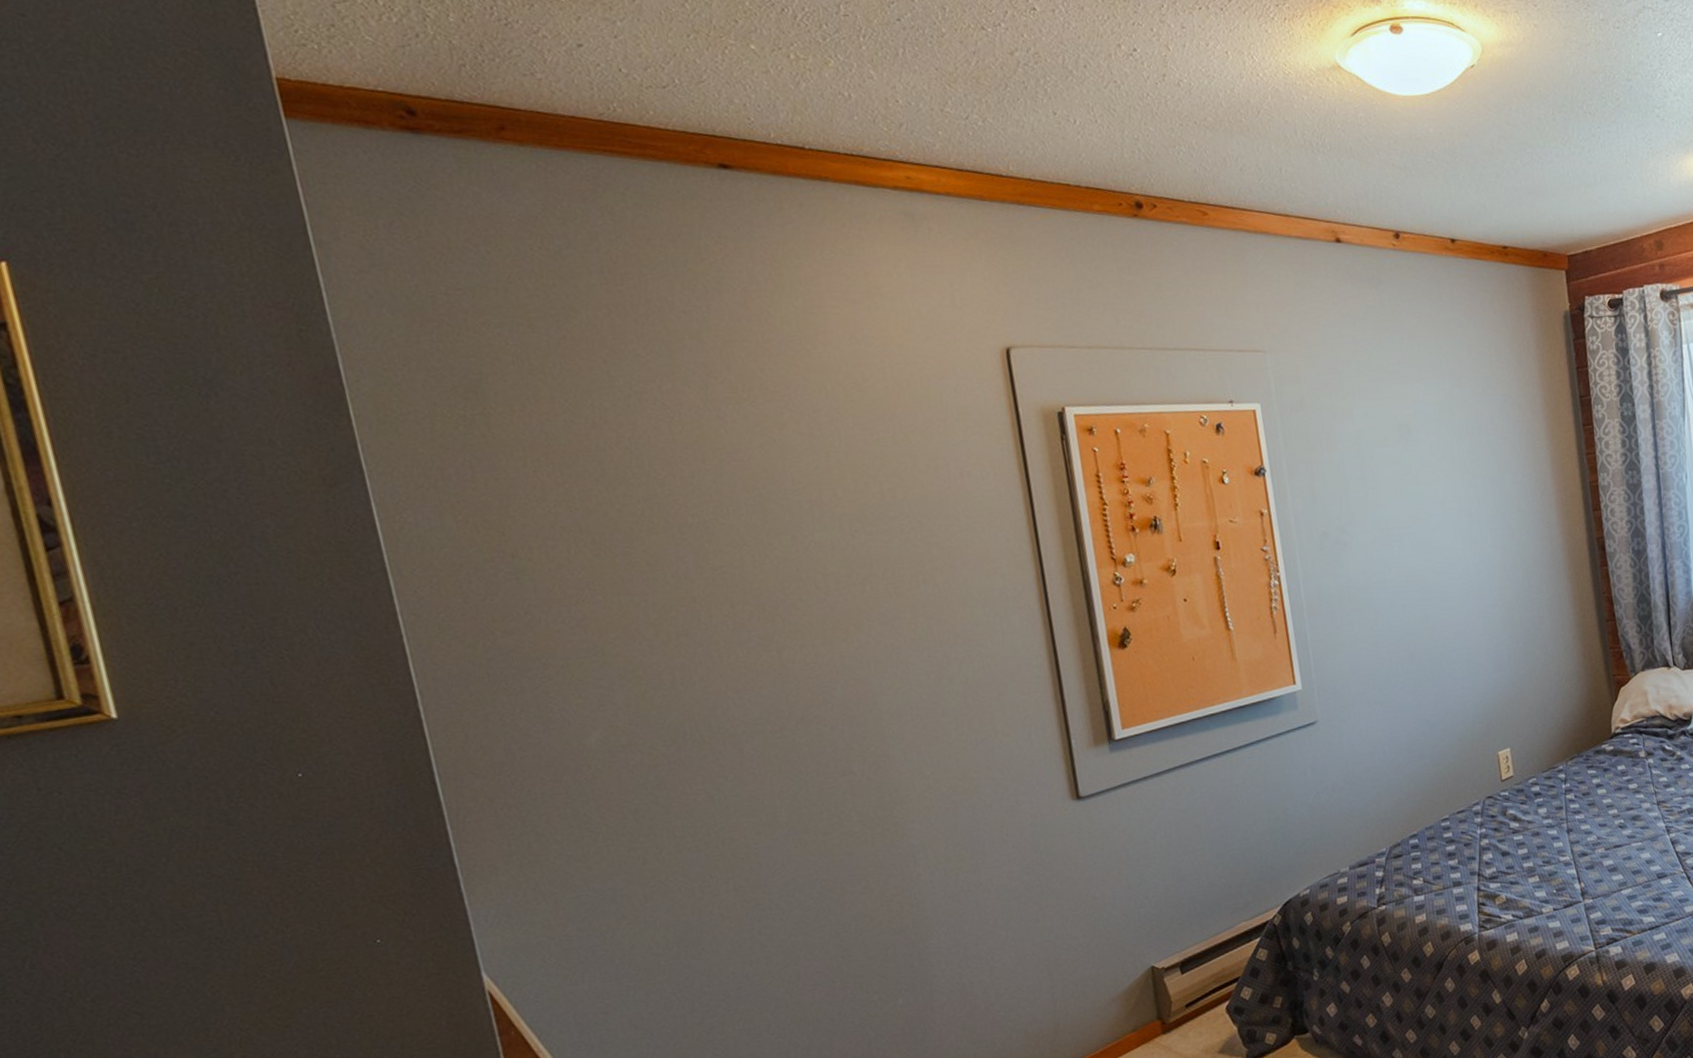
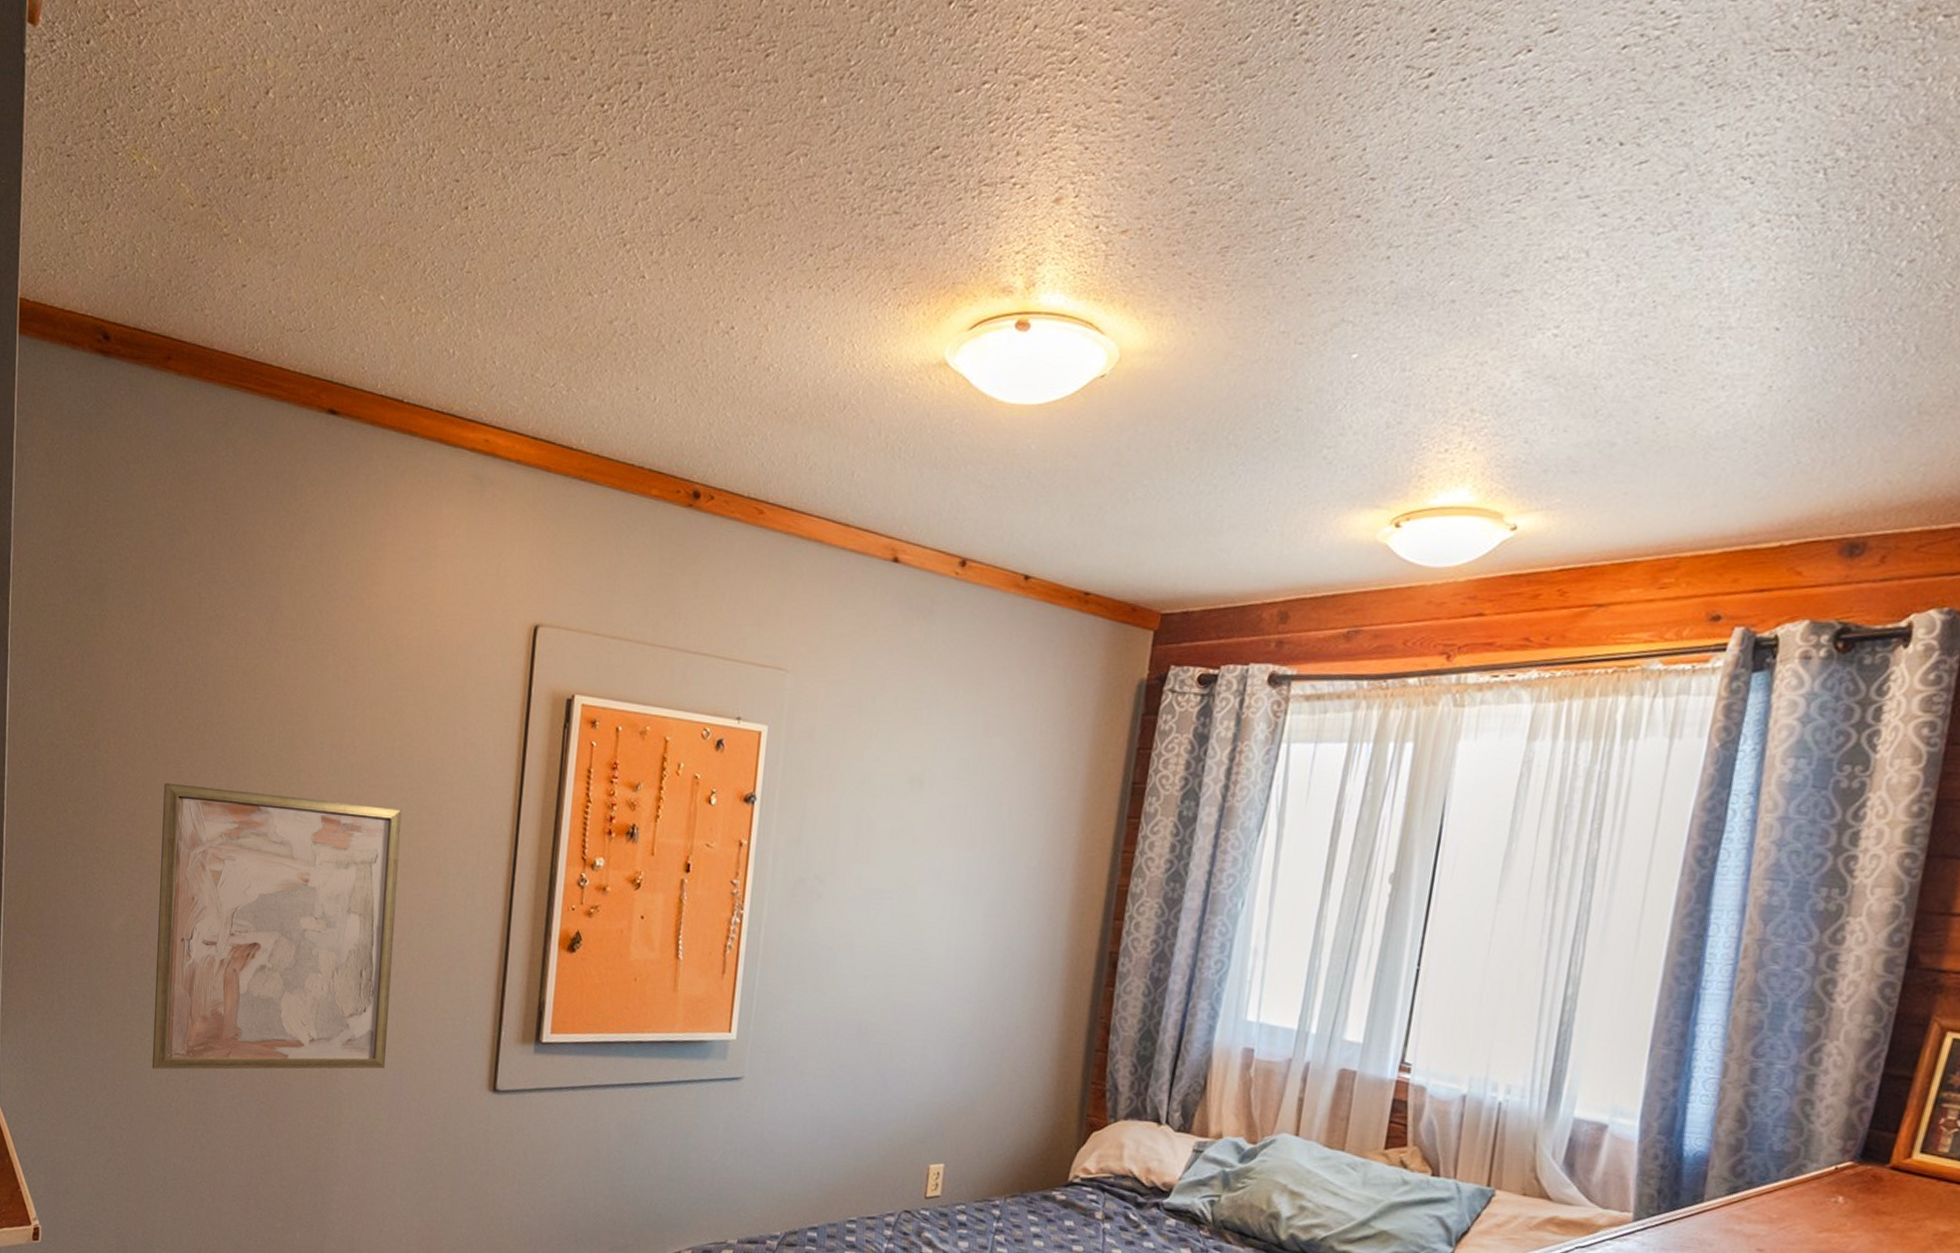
wall art: none [615,551,955,882] -> present [151,782,402,1070]

